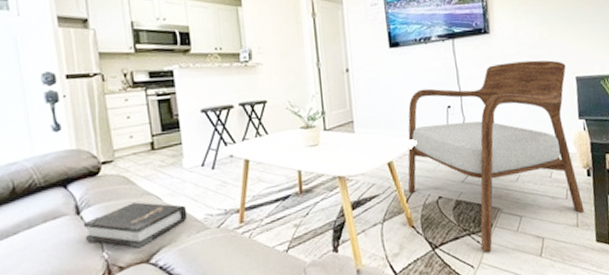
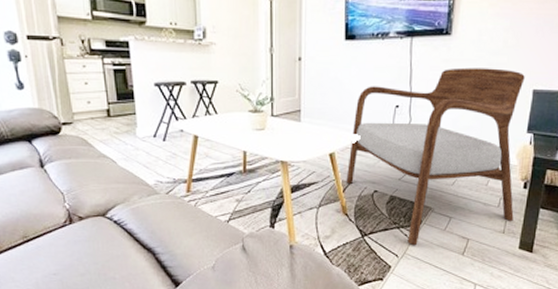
hardback book: present [83,202,188,249] -> none [46,163,140,203]

